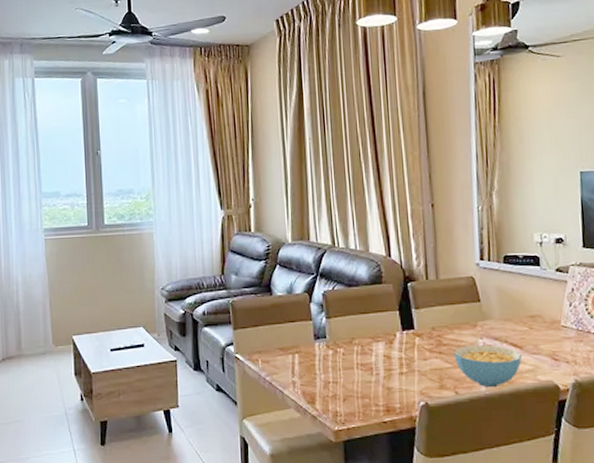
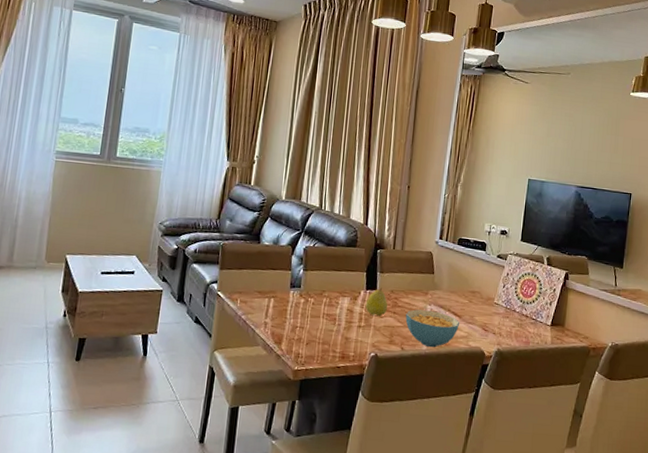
fruit: none [404,325,432,360] -> present [365,287,388,317]

